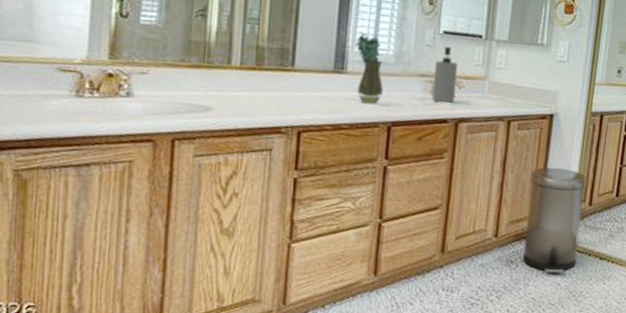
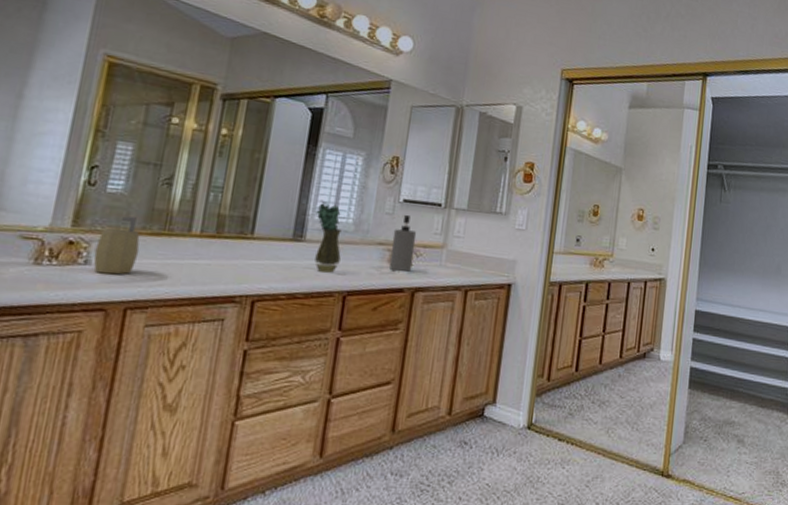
soap dispenser: none [135,48,181,107] -> present [93,216,140,275]
pedal bin: present [523,167,586,272] -> none [477,339,544,455]

